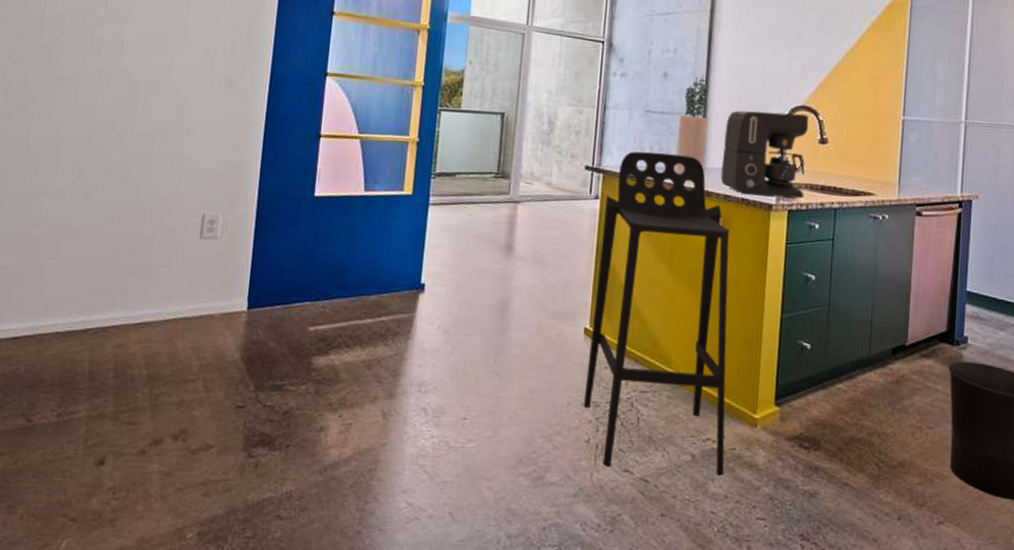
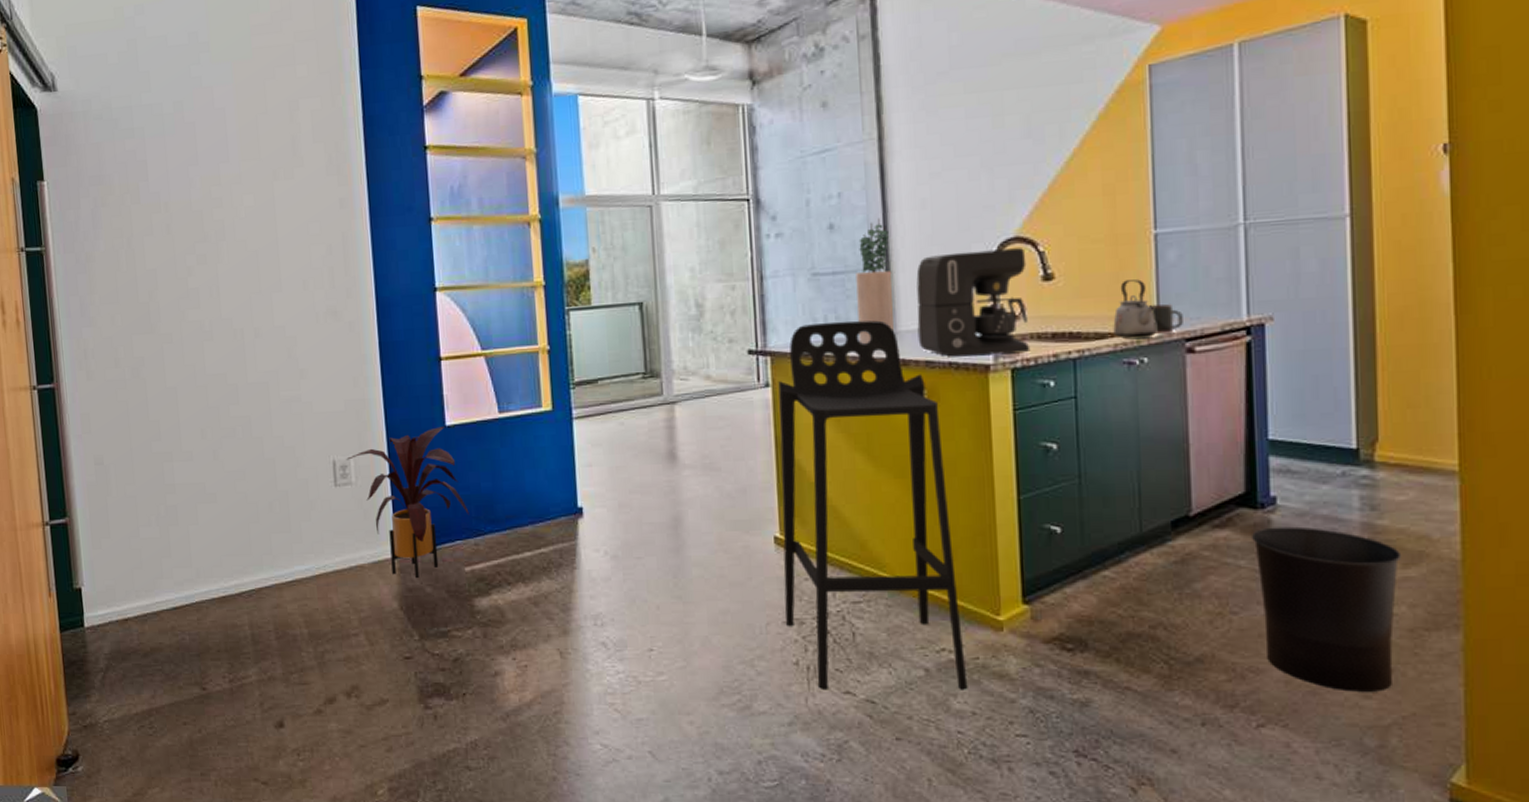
house plant: none [215,196,322,333] -> present [346,427,469,579]
kettle: none [866,152,897,200] -> present [1113,279,1156,340]
mug: none [892,173,916,198] -> present [1148,304,1183,334]

